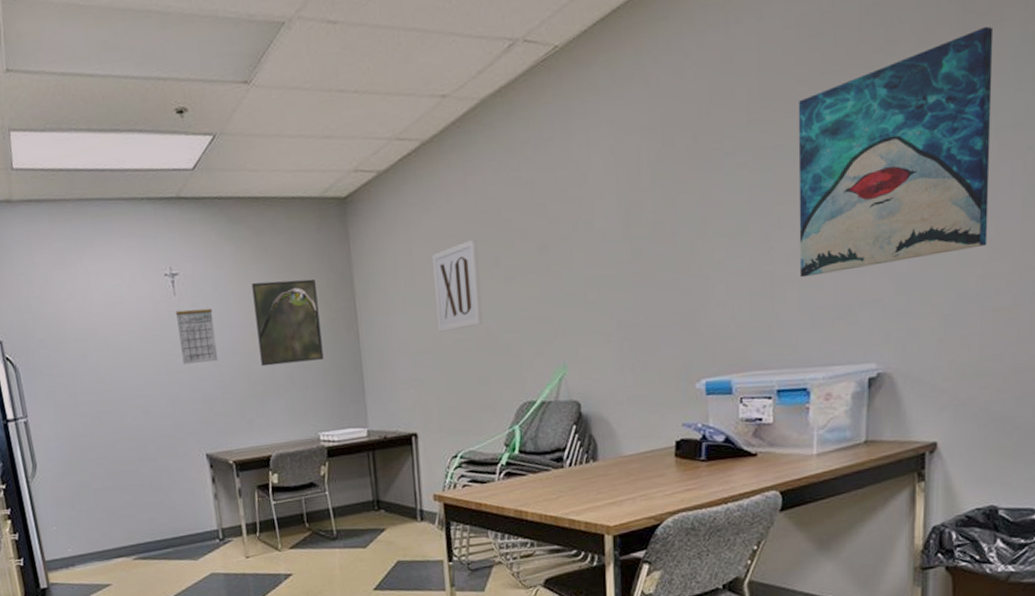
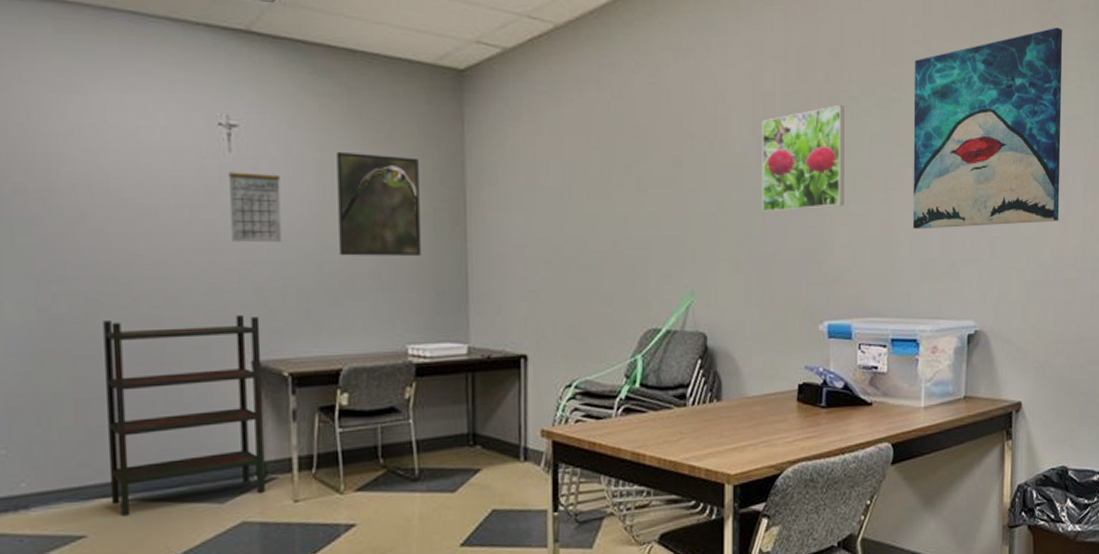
bookshelf: none [105,419,225,570] -> present [103,314,265,516]
wall art: present [432,239,483,332] -> none [559,142,609,240]
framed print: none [627,163,720,282] -> present [761,104,845,212]

